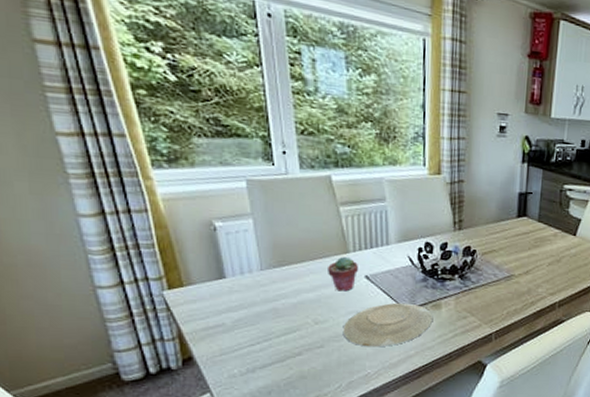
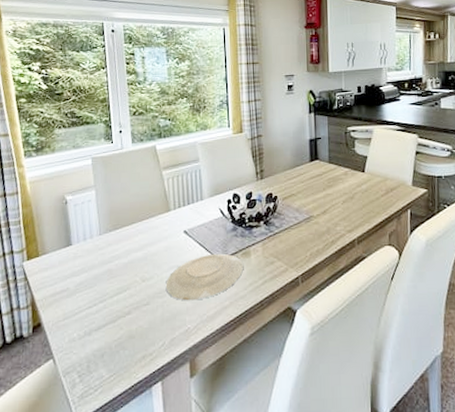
potted succulent: present [328,256,358,292] -> none [153,214,178,248]

